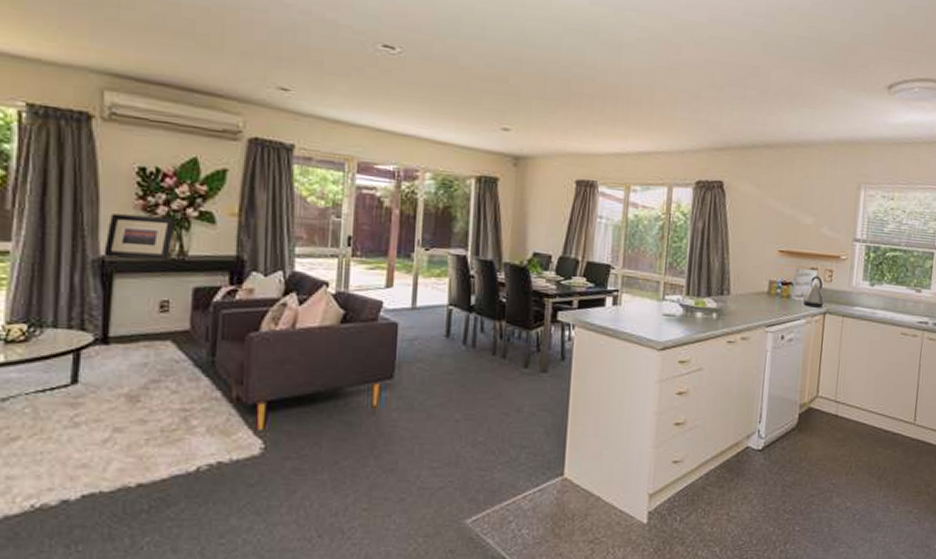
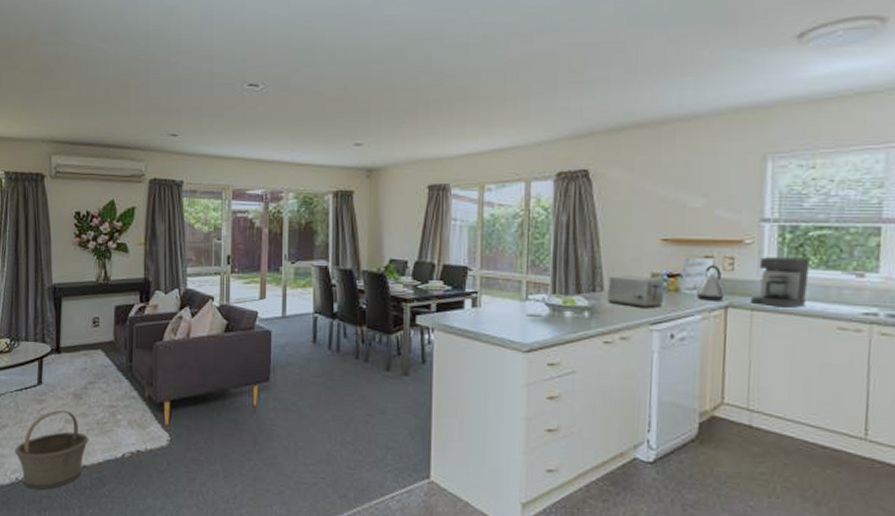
basket: none [29,416,149,518] -> present [14,410,89,490]
picture frame: present [104,213,175,261] -> none [55,250,101,285]
toaster: none [733,280,780,313] -> present [608,274,665,309]
coffee maker: none [842,271,886,316] -> present [749,257,810,308]

